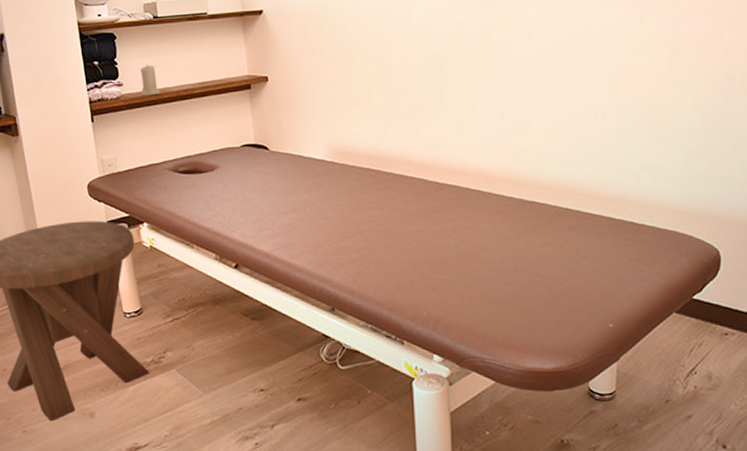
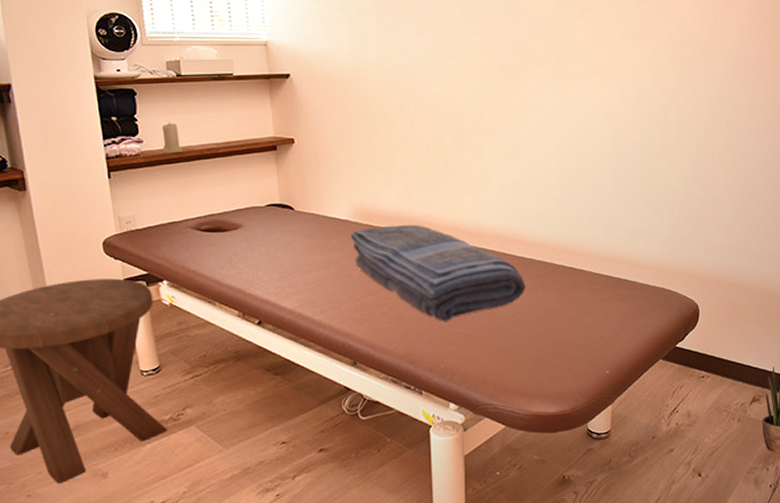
towel: none [327,163,515,267] -> present [351,224,525,321]

